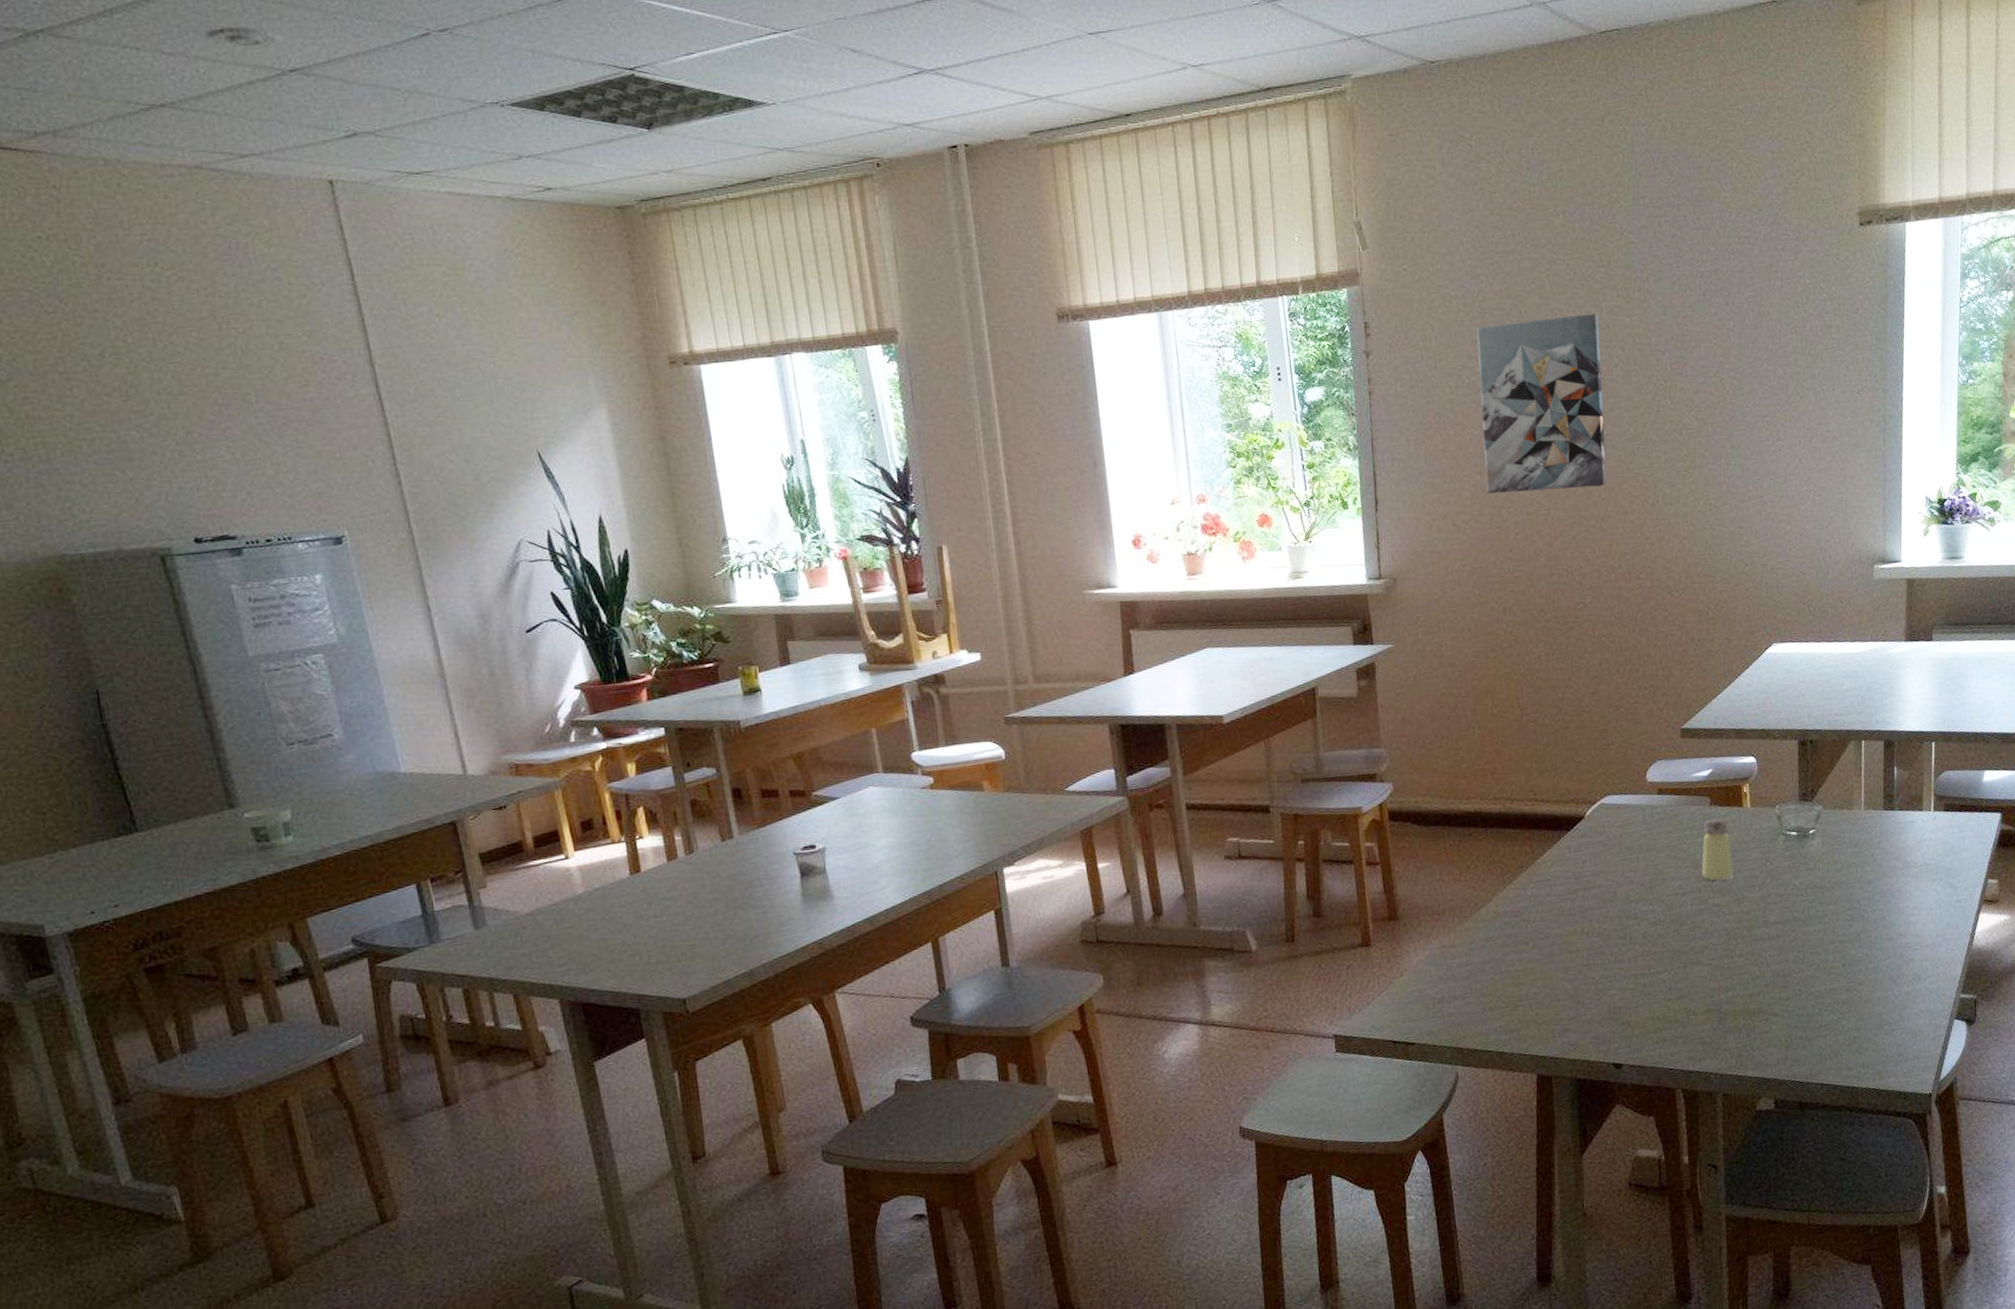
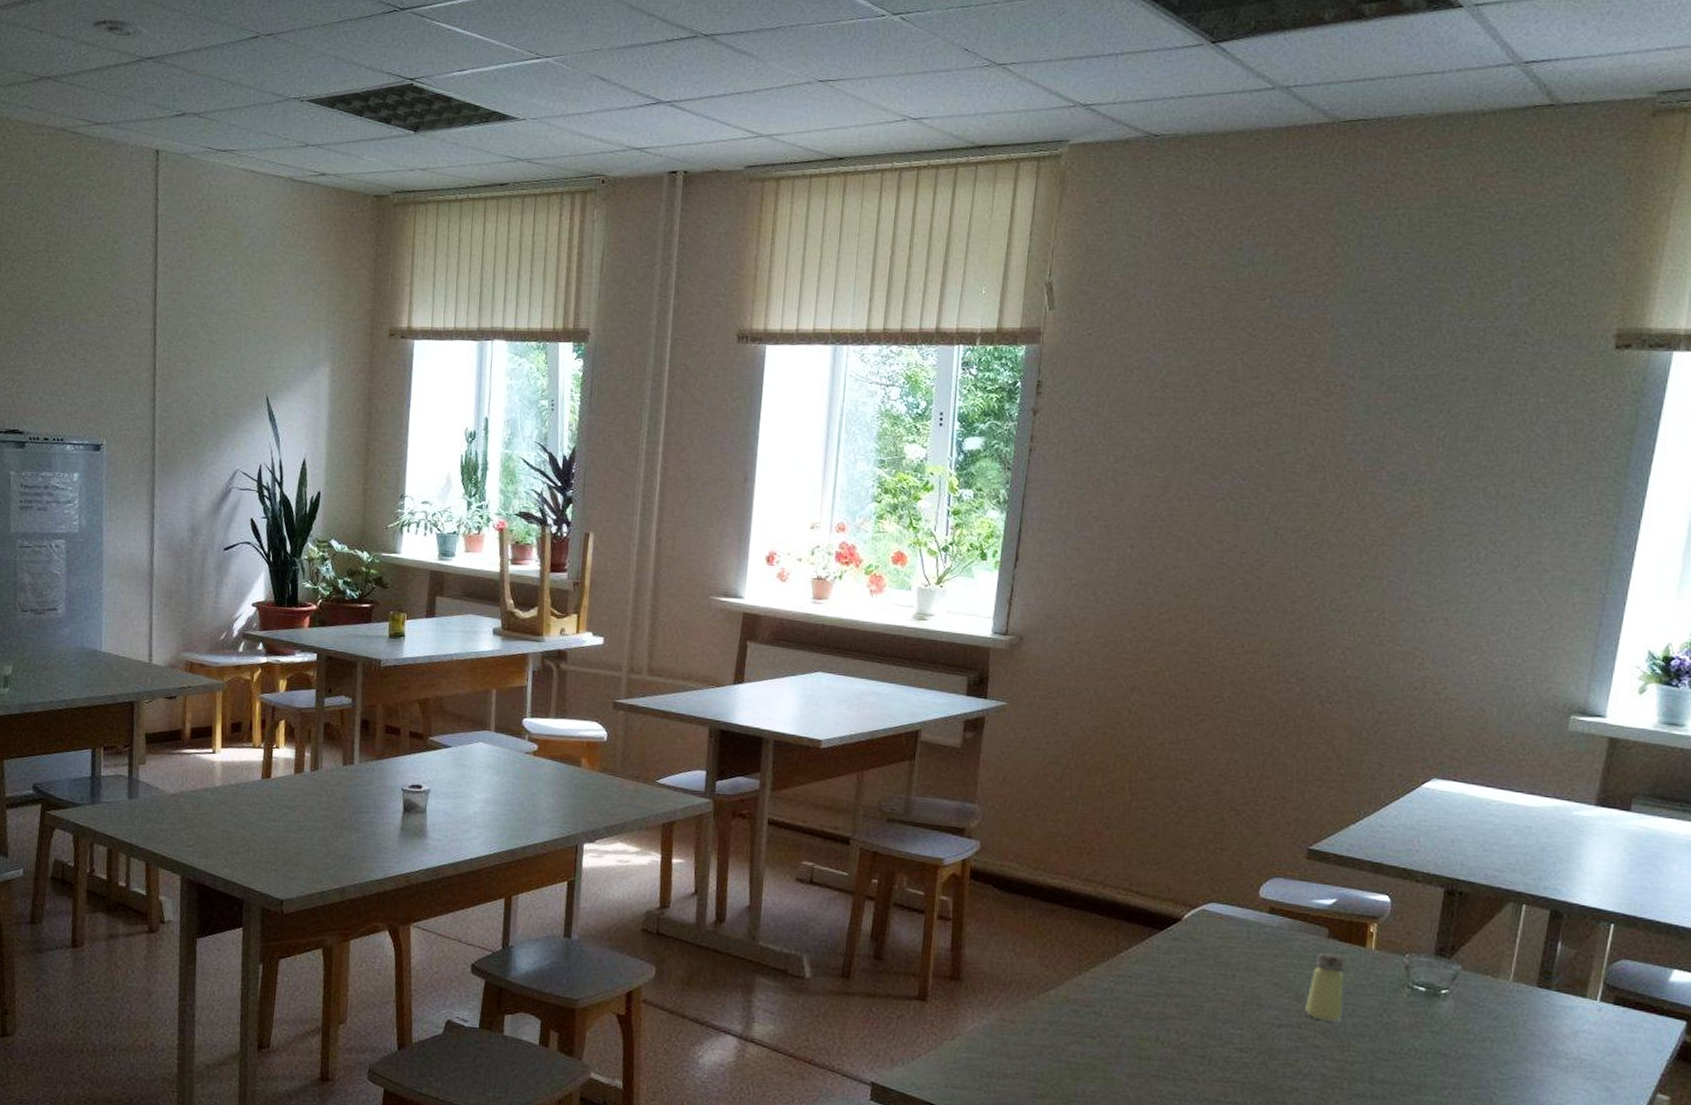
wall art: present [1476,314,1607,494] -> none [1135,400,1291,580]

